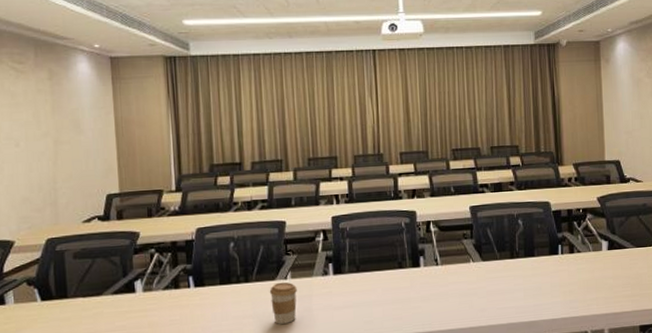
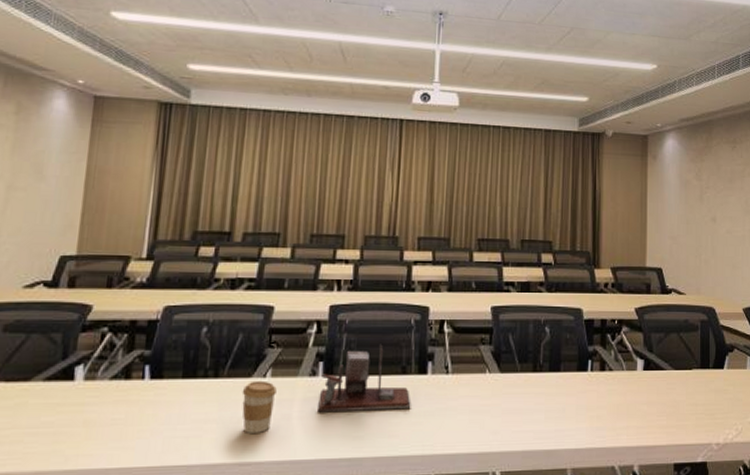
desk organizer: none [332,245,410,305] -> present [318,344,411,413]

